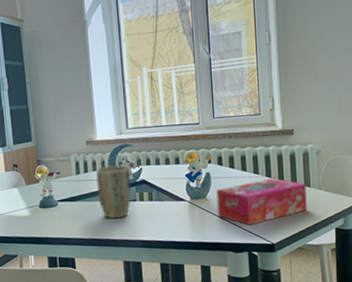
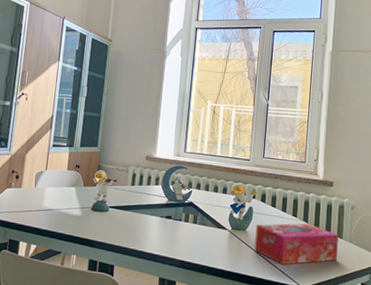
plant pot: present [96,165,131,219] -> none [147,183,180,235]

